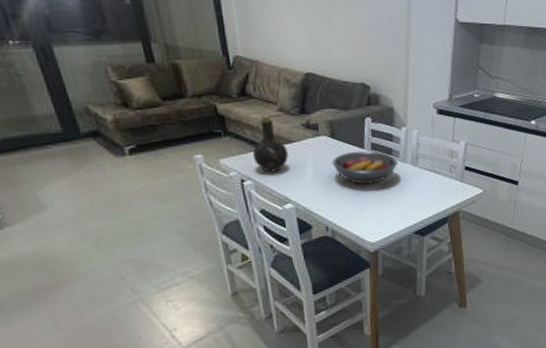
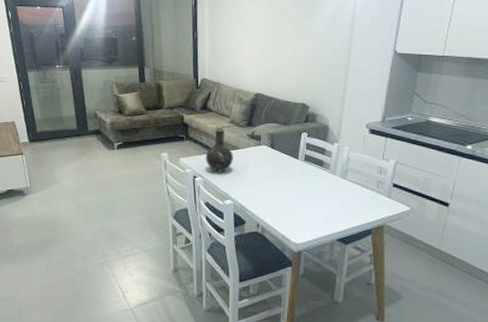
fruit bowl: present [332,150,398,185] -> none [269,160,328,191]

